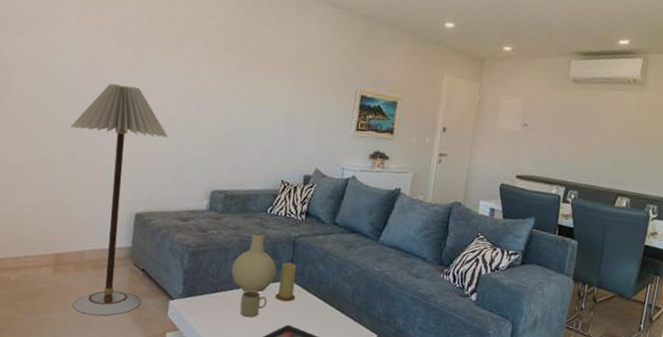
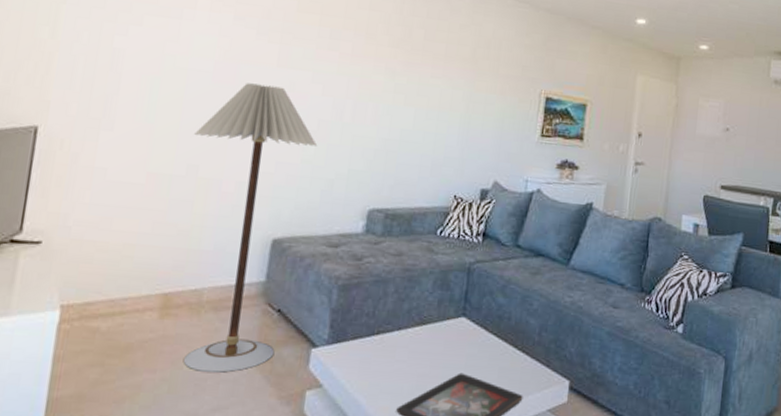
vase: present [231,233,277,293] -> none [391,260,448,334]
mug: present [240,290,267,317] -> none [401,331,436,365]
candle: present [276,262,297,302] -> none [446,294,472,344]

